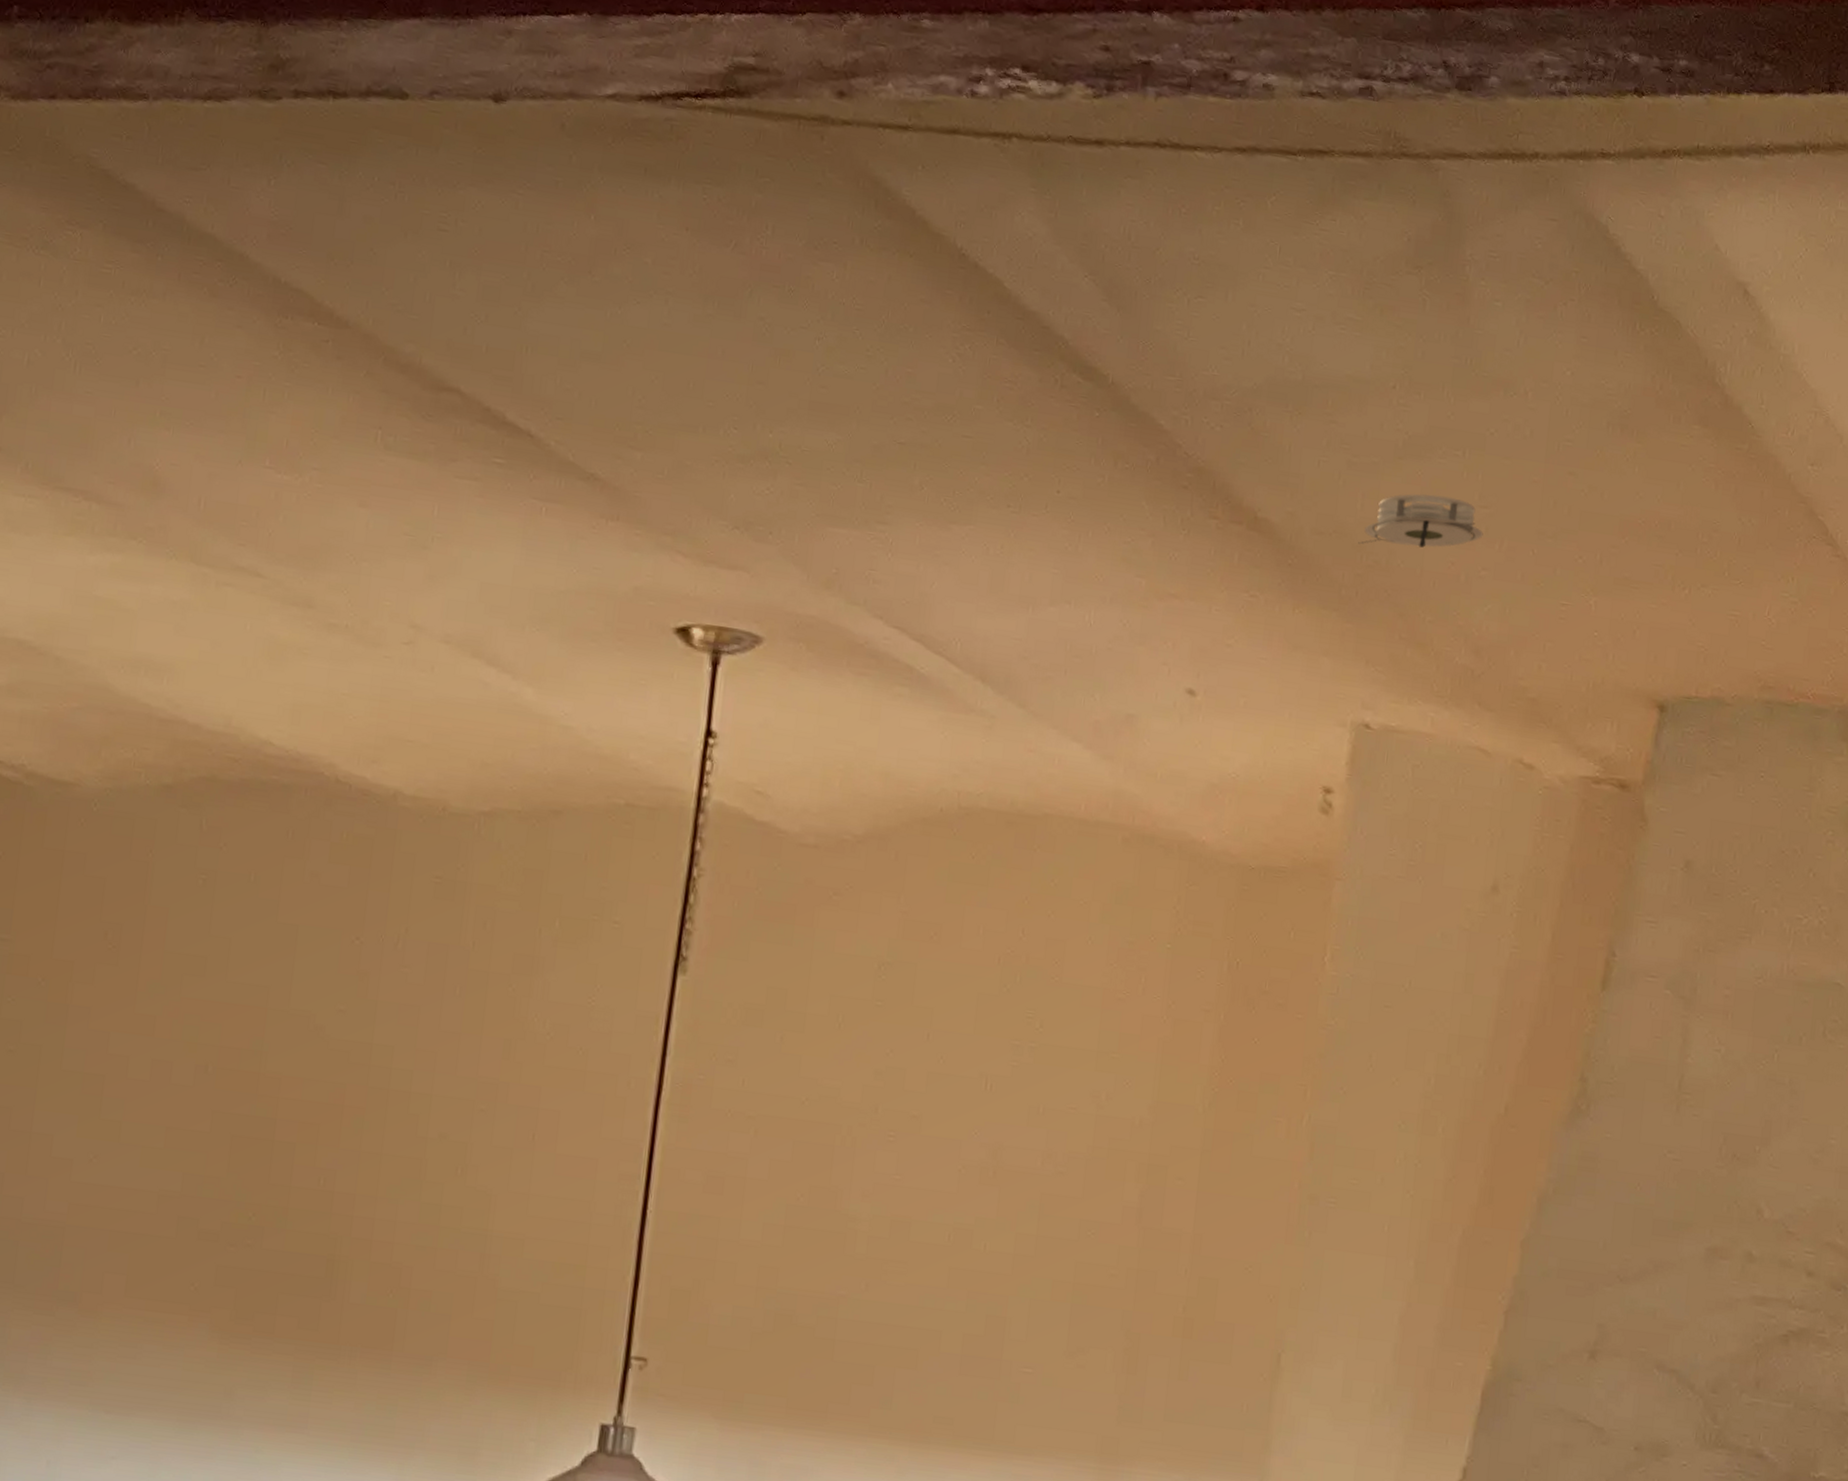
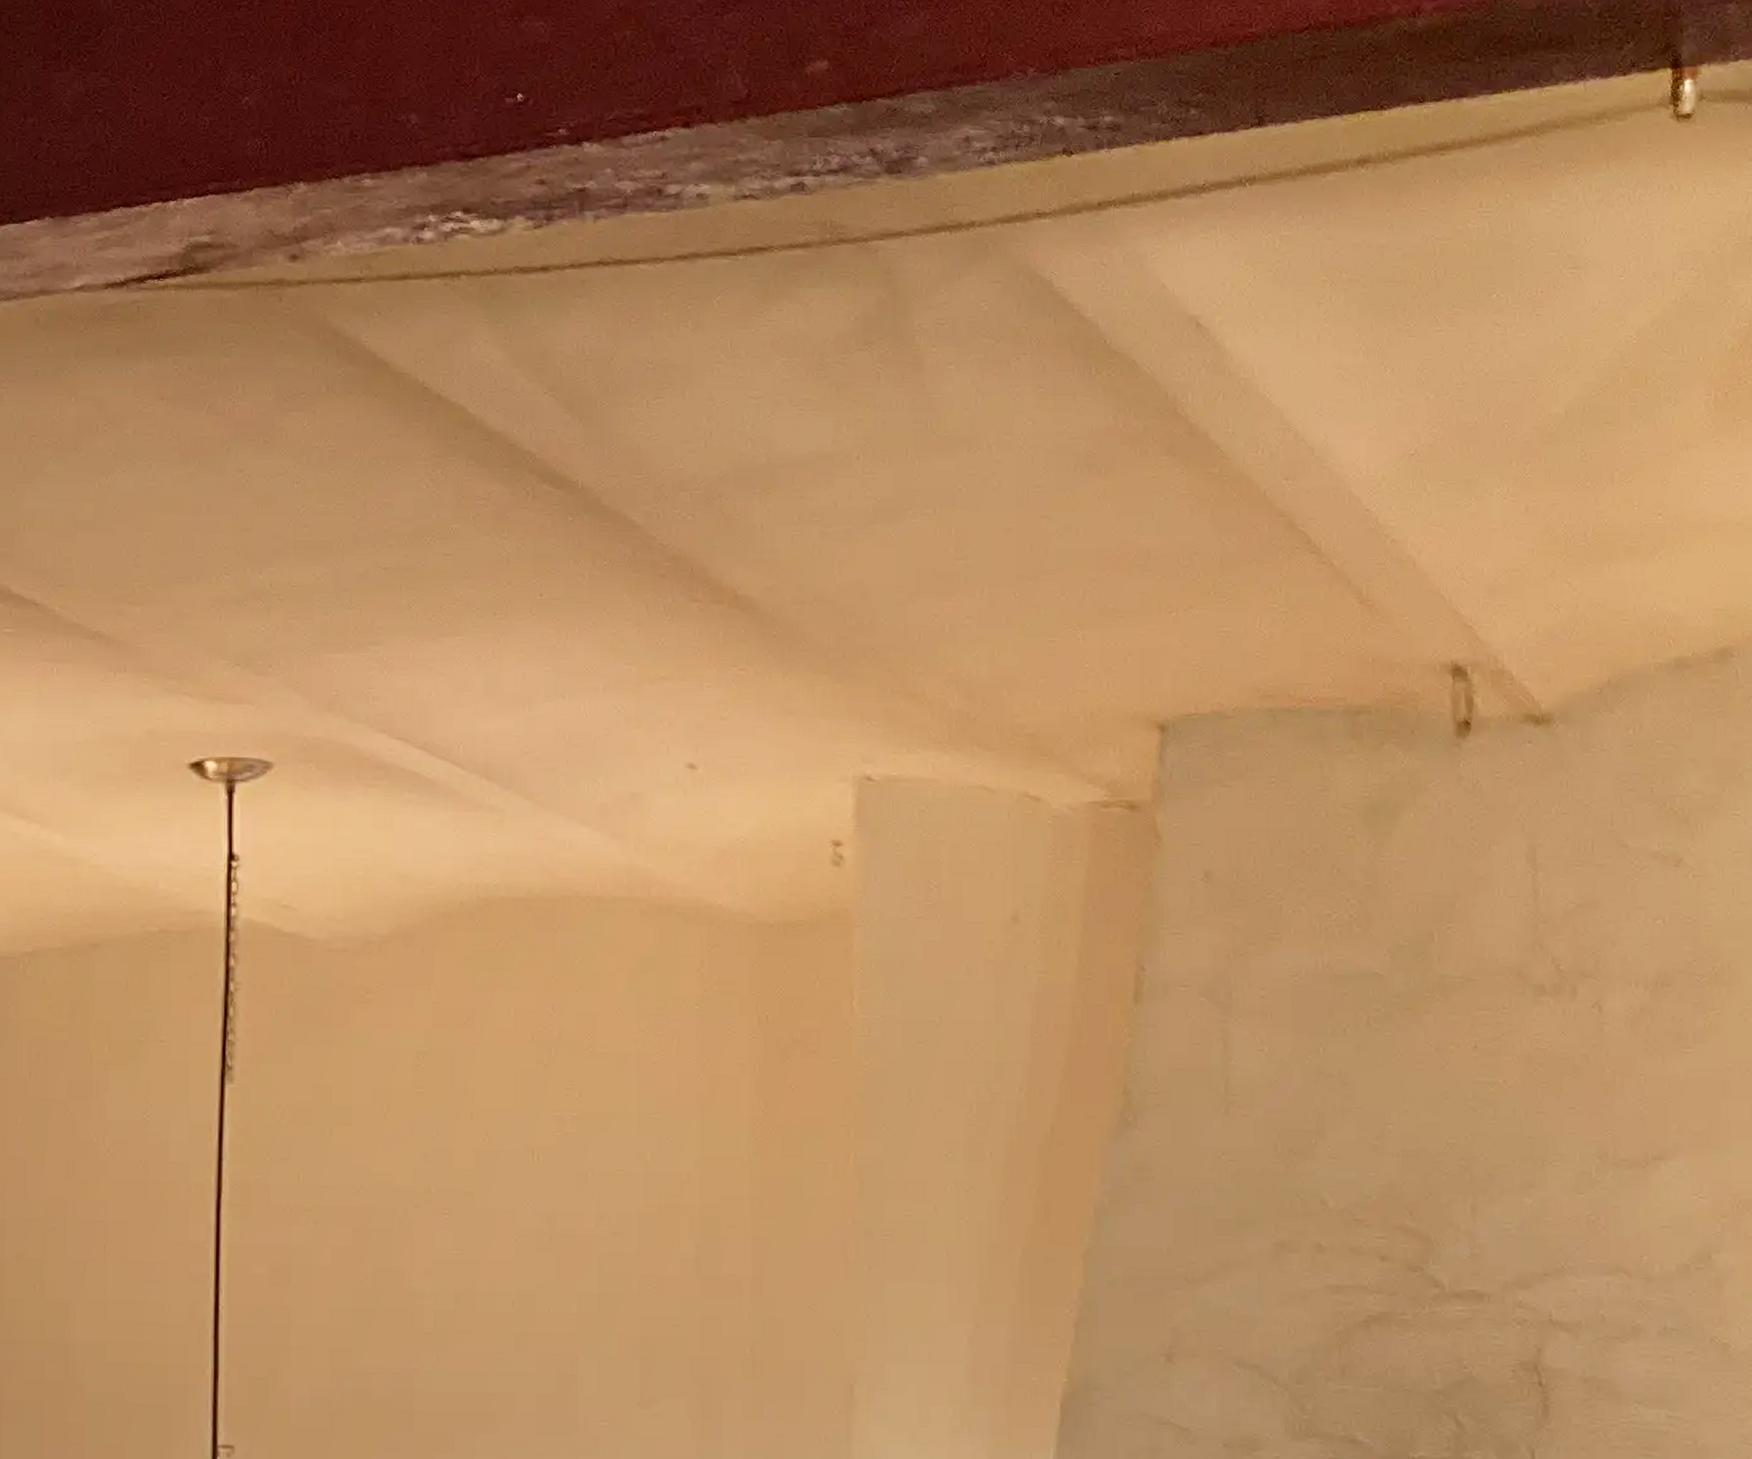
smoke detector: present [1358,494,1483,548] -> none [840,553,963,609]

